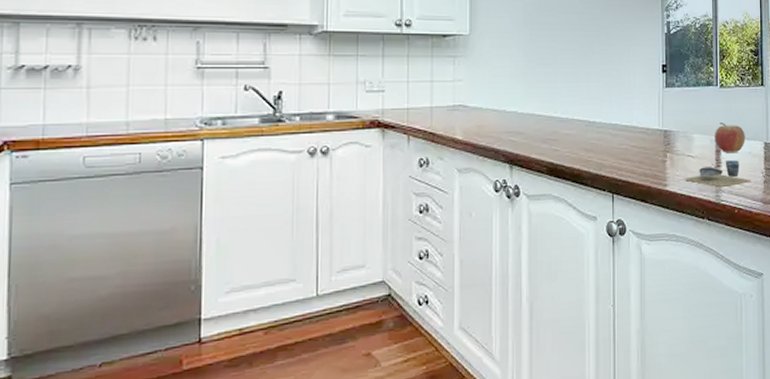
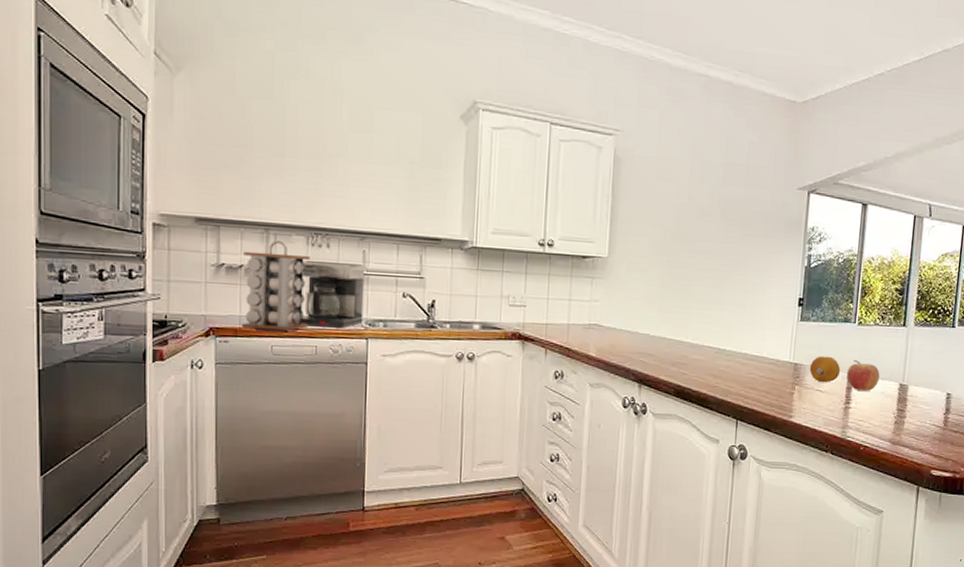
spice rack: none [46,34,133,141] -> present [242,239,310,332]
coffee maker: none [121,55,199,131] -> present [301,260,365,328]
fruit: none [678,120,709,148] -> present [809,356,841,383]
cup: present [684,160,752,187] -> none [810,398,882,424]

